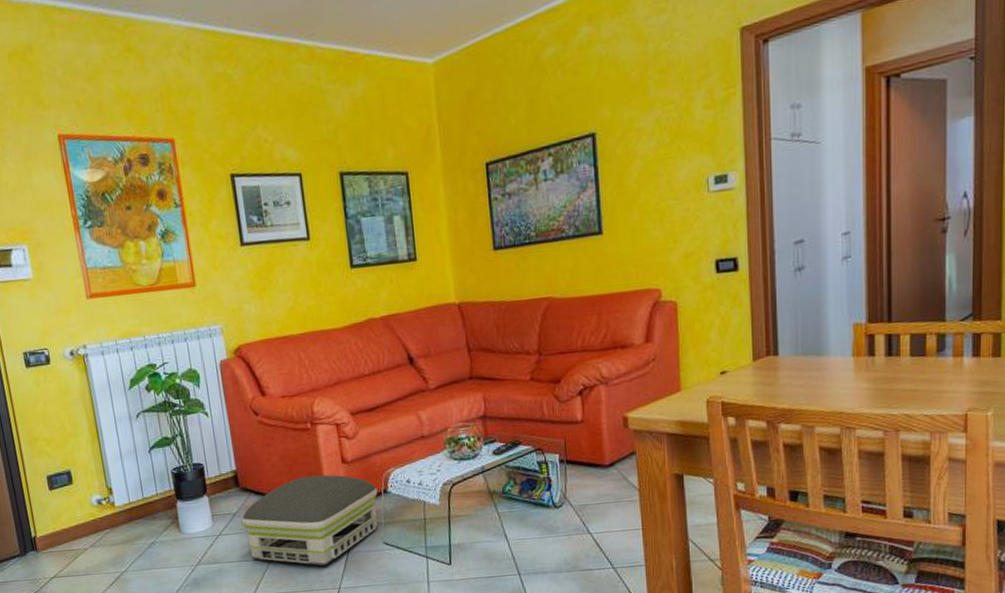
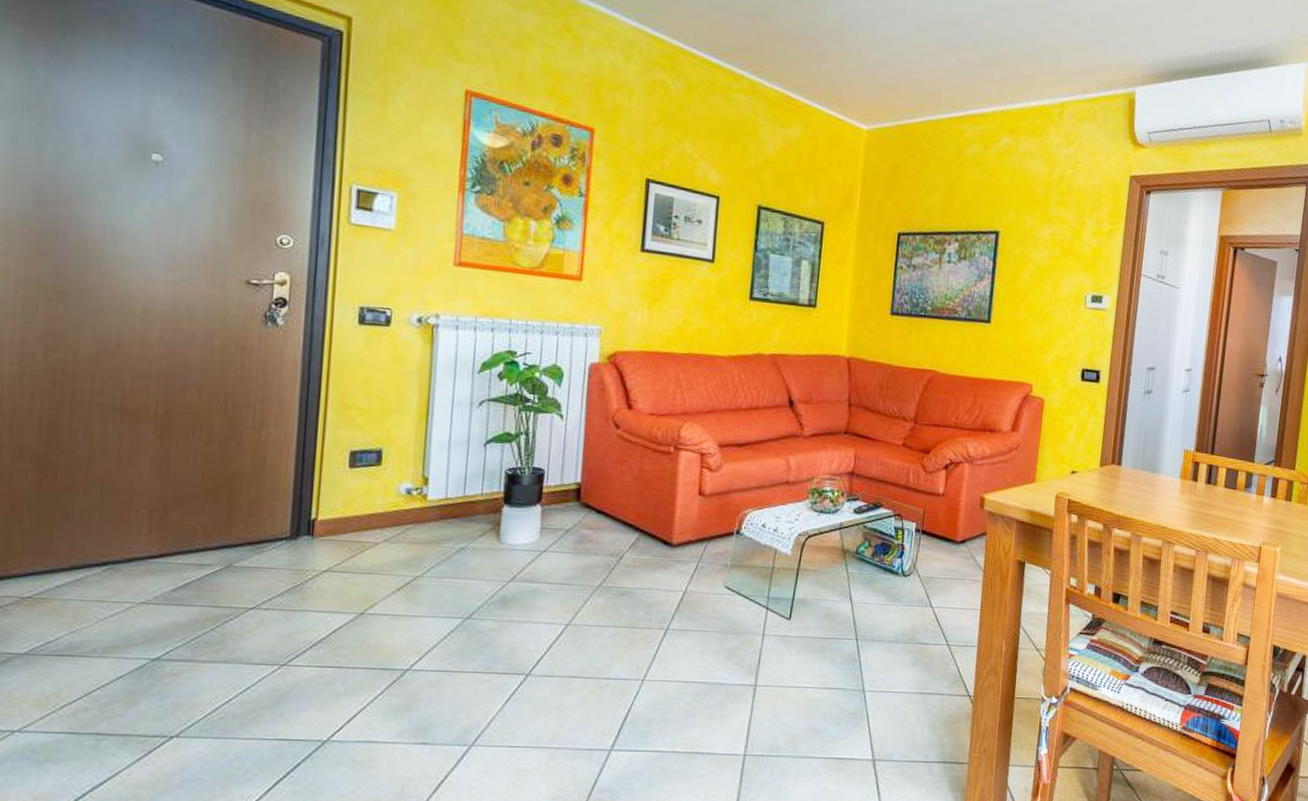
air purifier: present [241,474,379,566] -> none [573,502,730,603]

